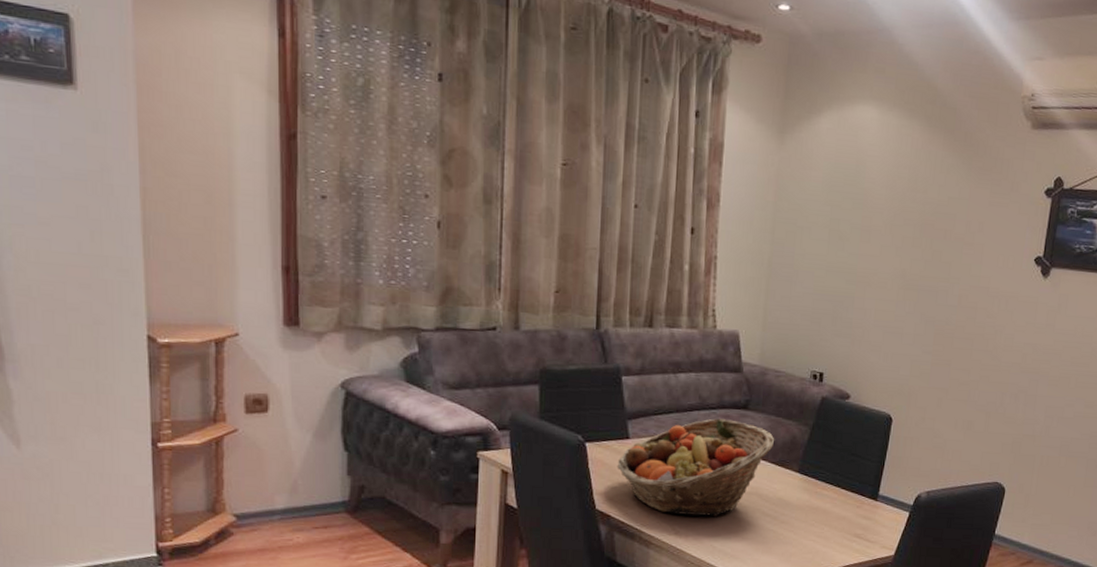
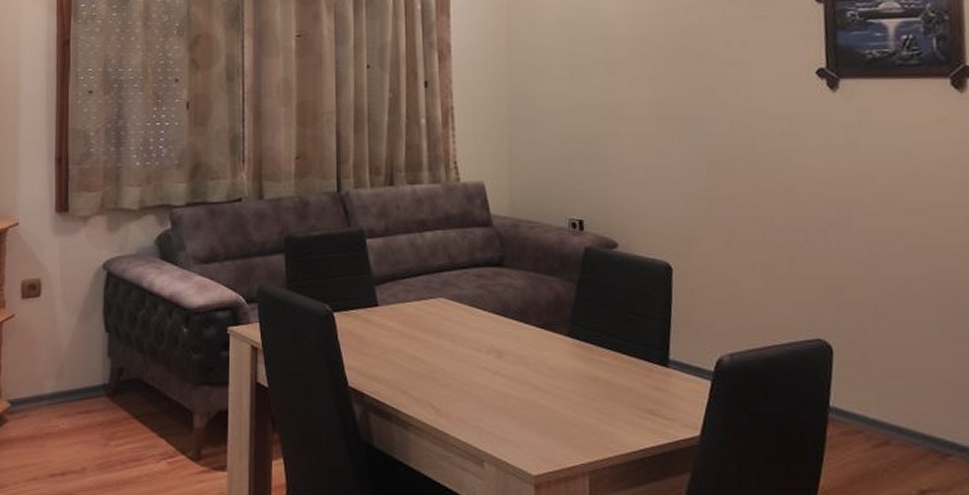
fruit basket: present [617,418,775,517] -> none [367,279,537,392]

